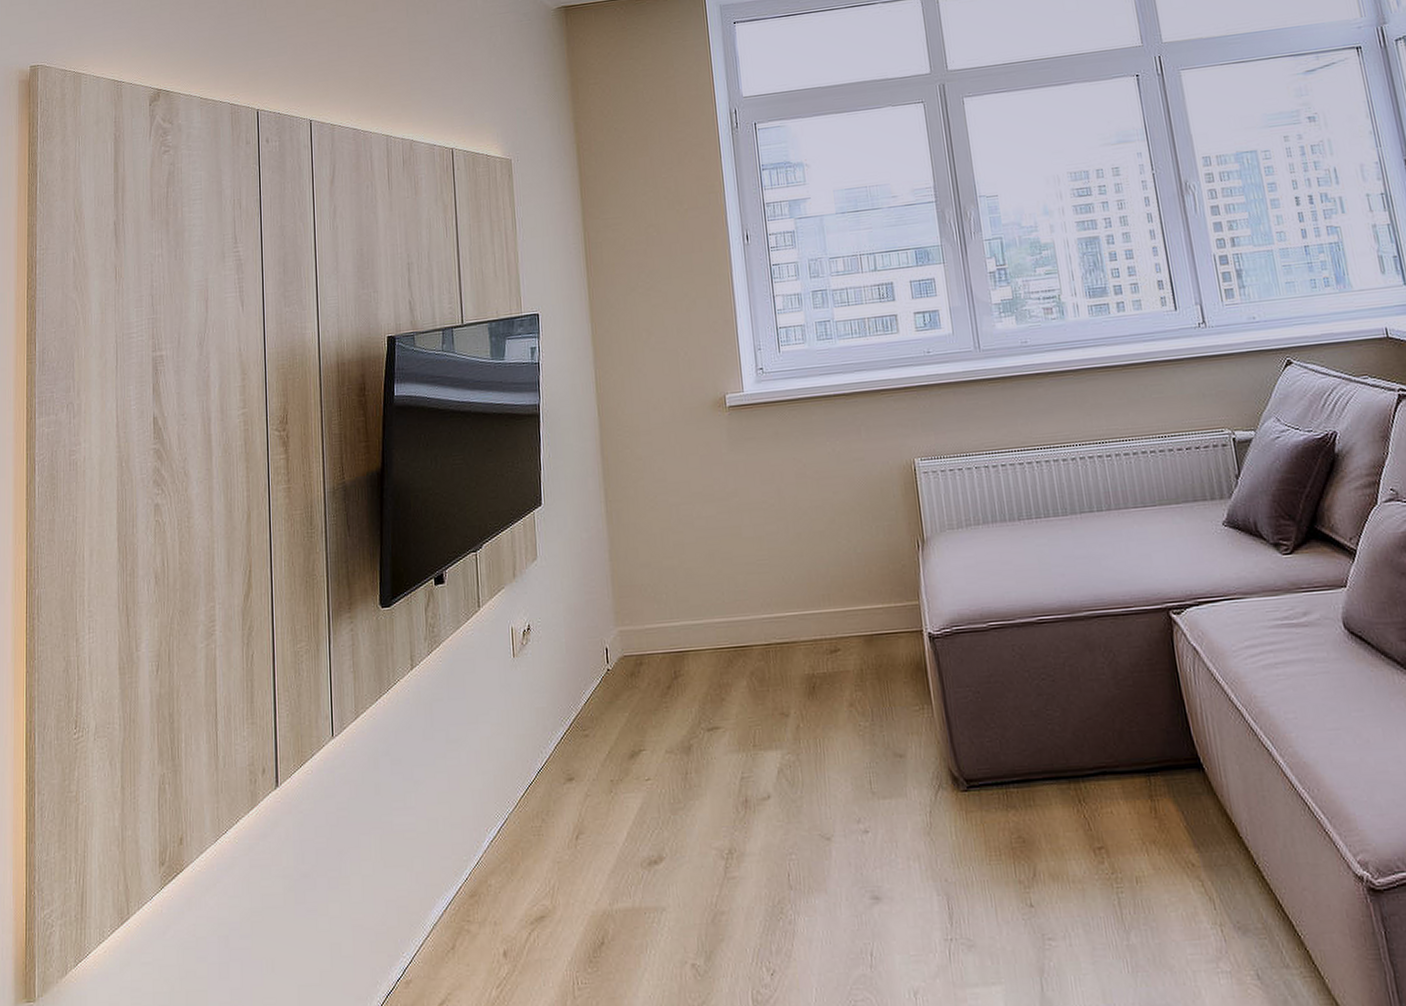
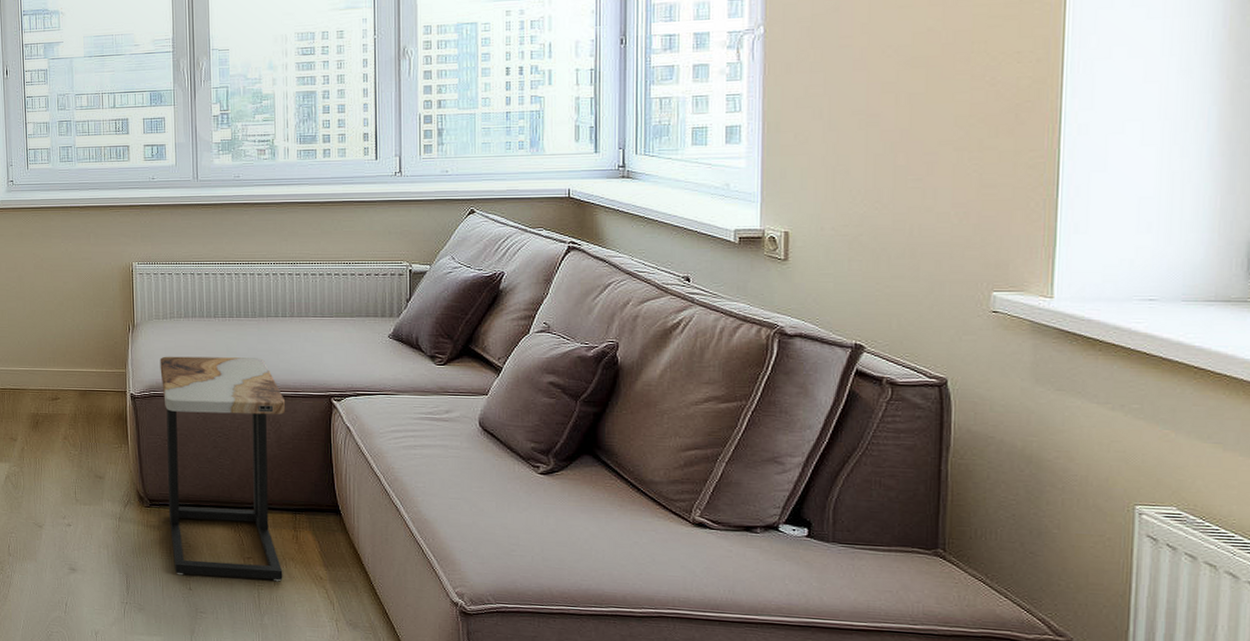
side table: none [959,567,1147,887] -> present [160,356,286,582]

